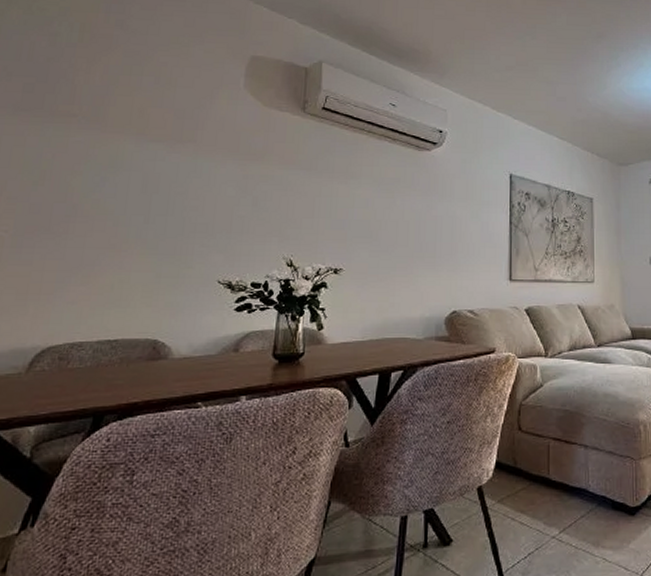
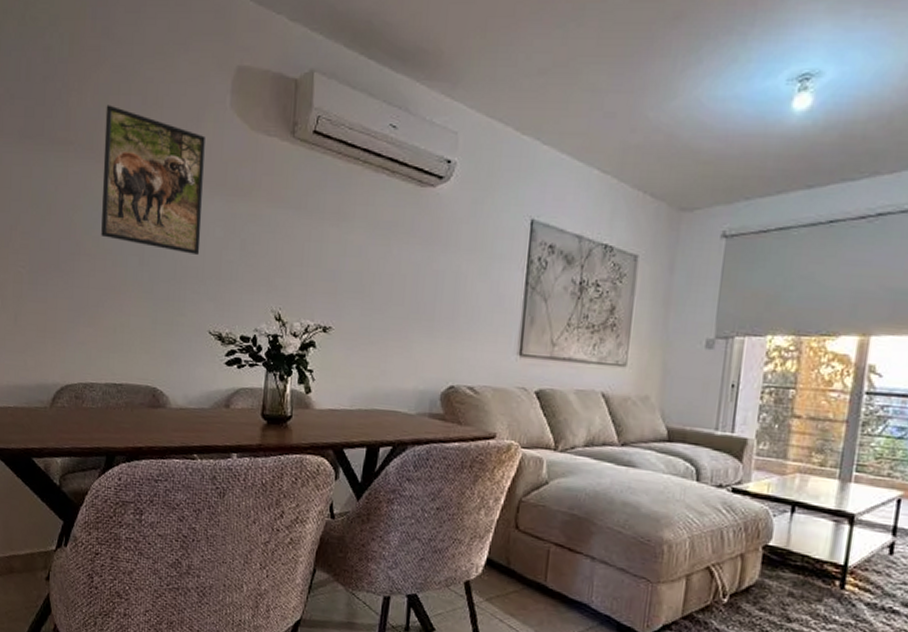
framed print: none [102,83,219,213] -> present [101,105,205,256]

